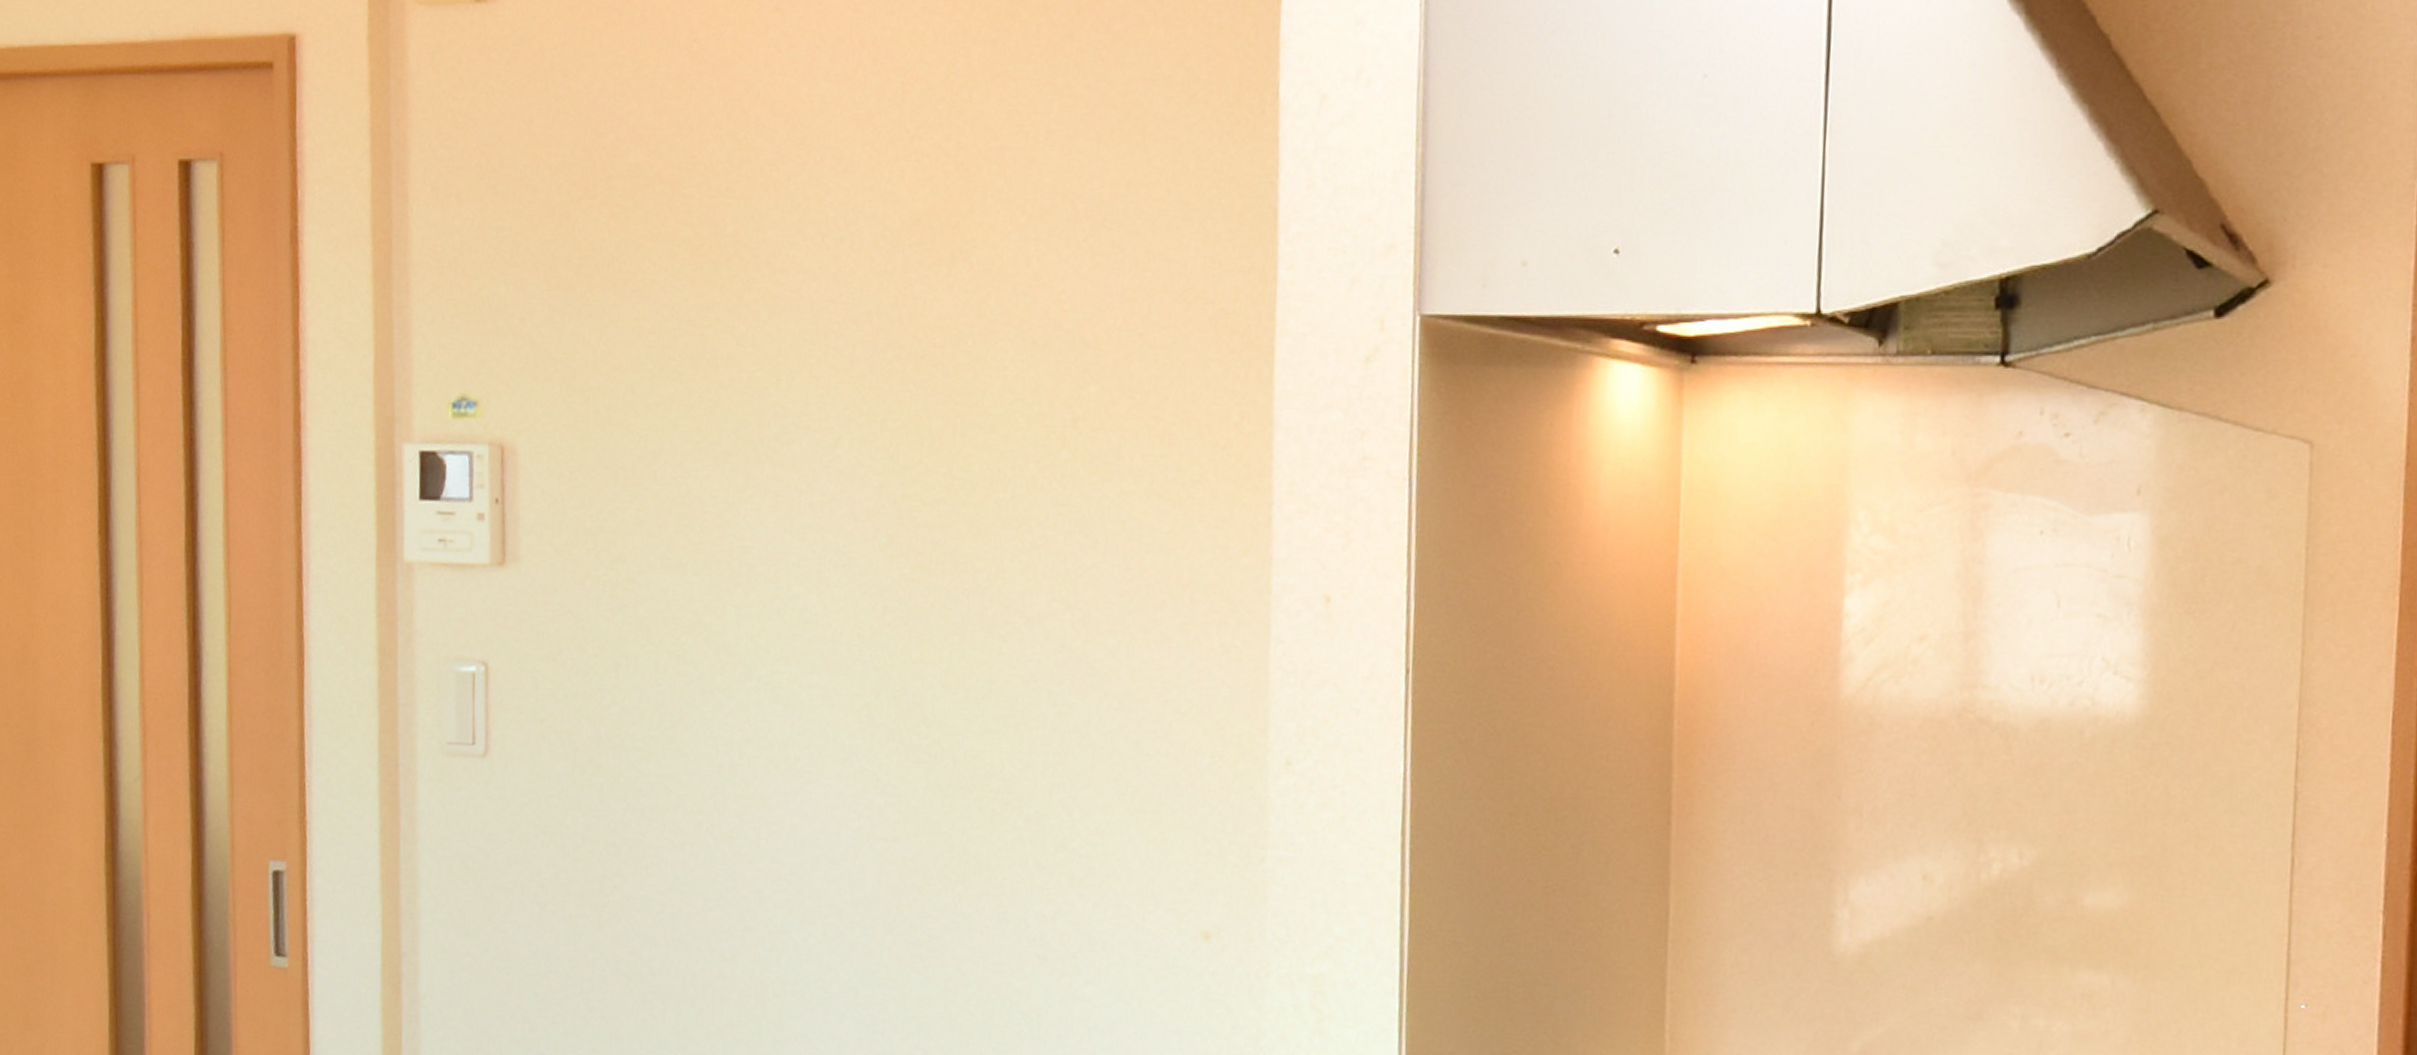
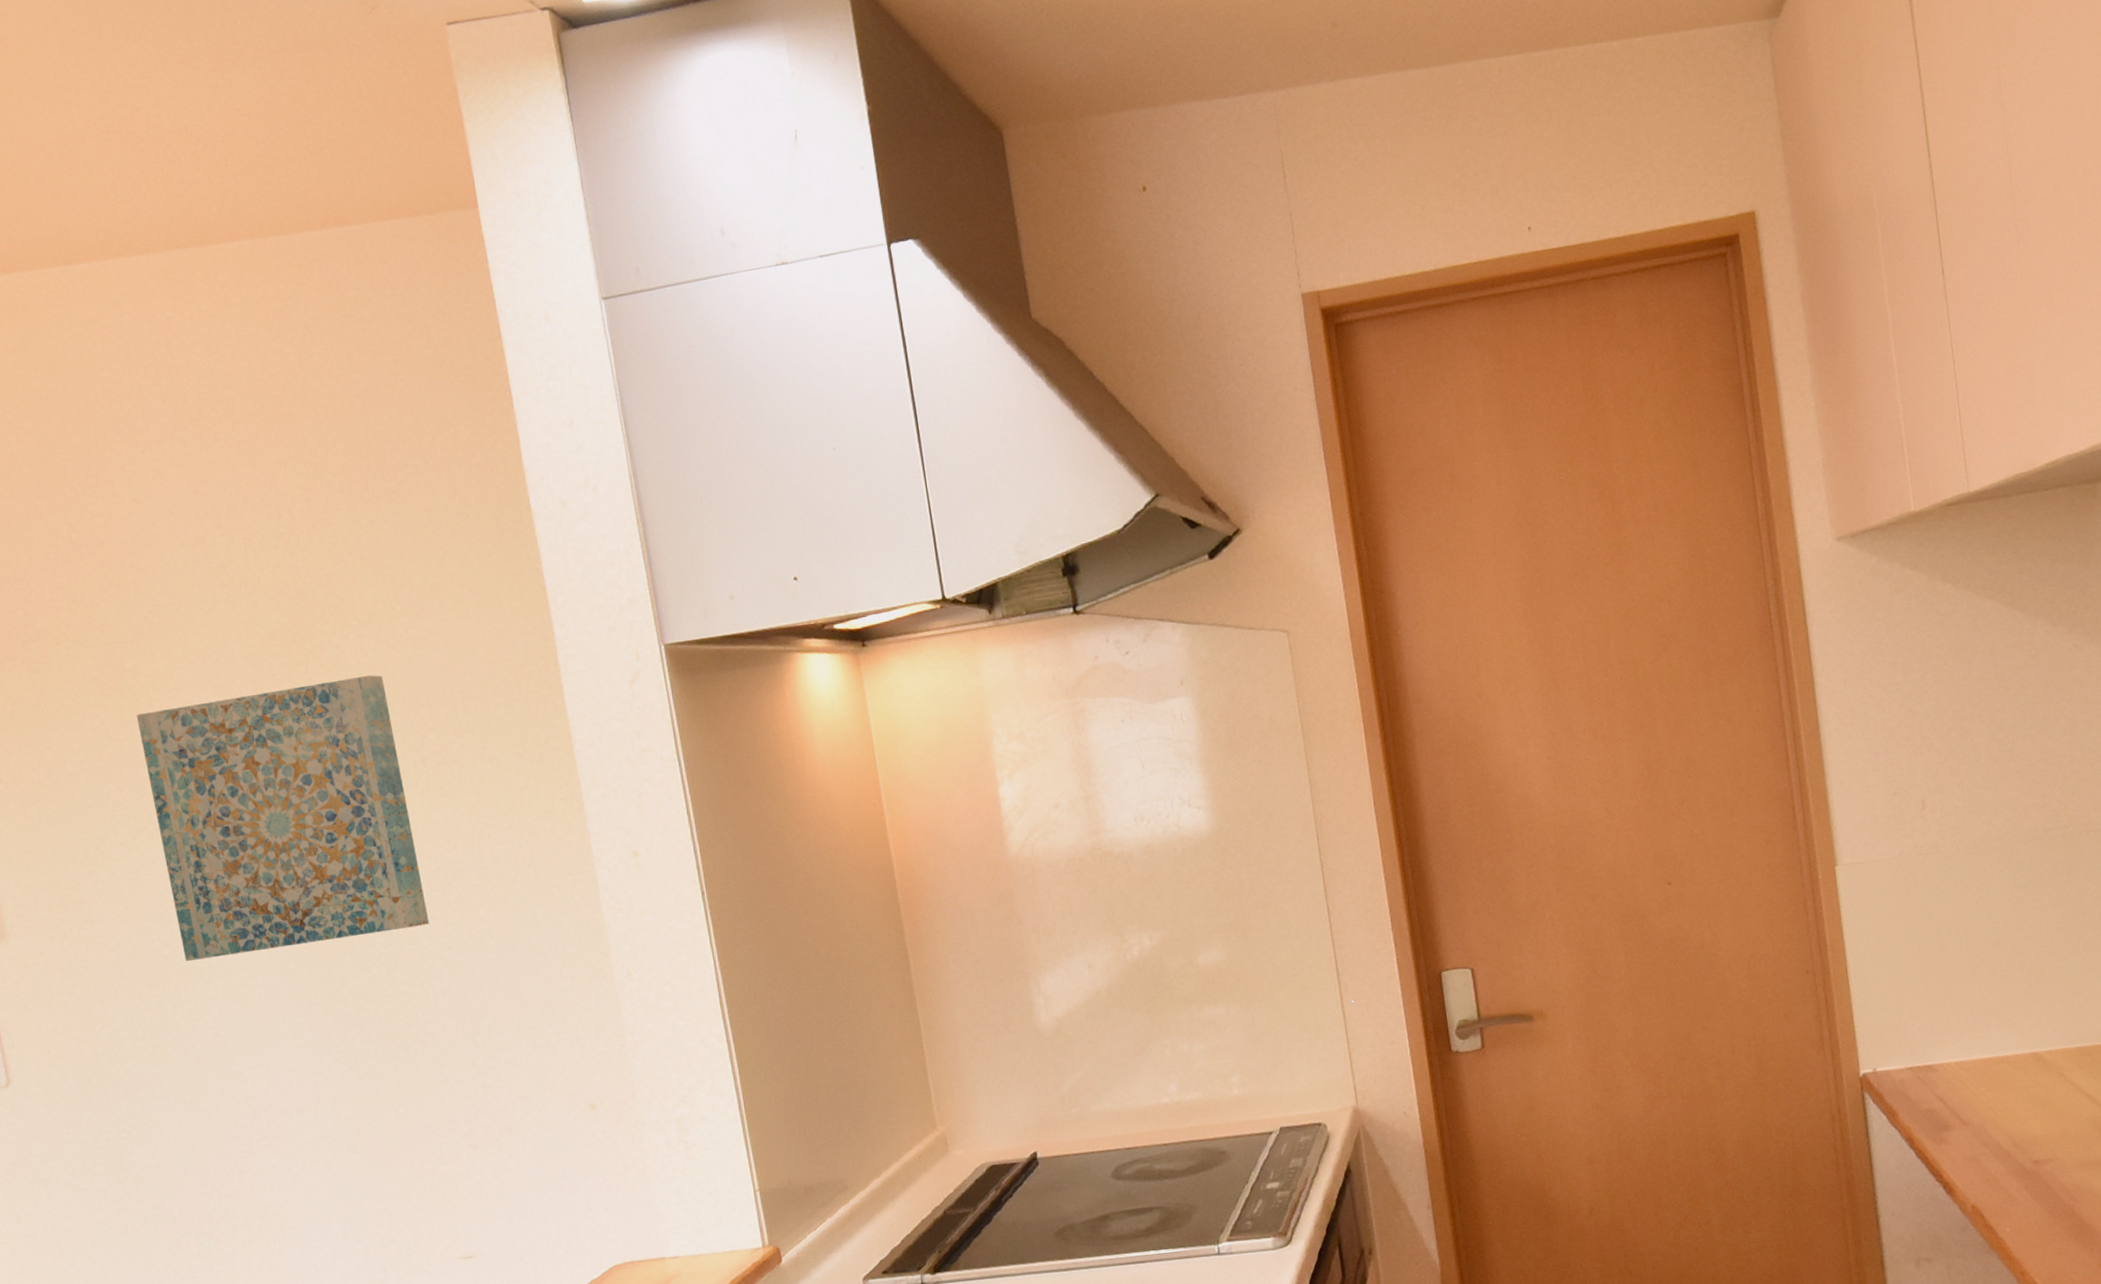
wall art: none [727,292,1045,646] -> present [136,675,430,962]

